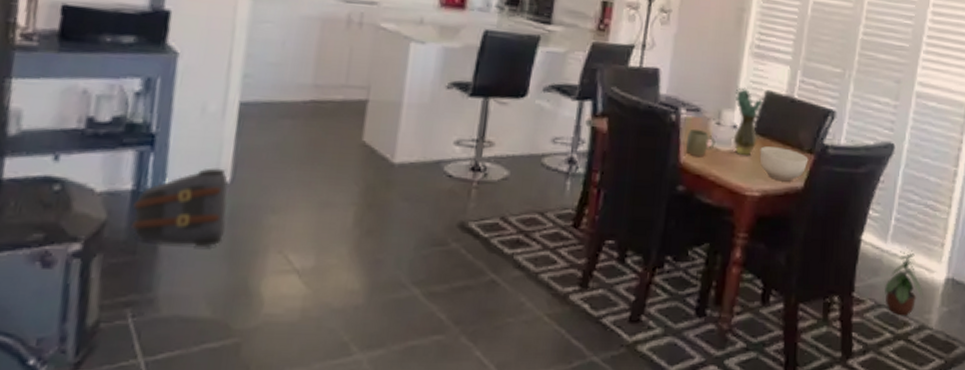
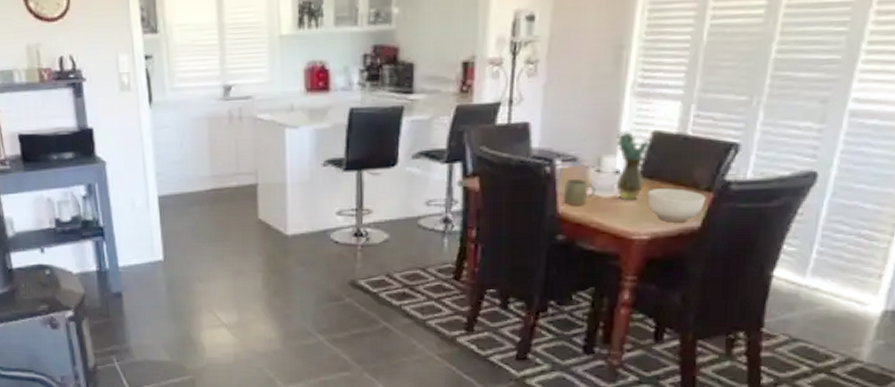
backpack: present [131,168,229,248] -> none [100,250,168,311]
potted plant: present [885,250,923,317] -> none [802,284,852,350]

